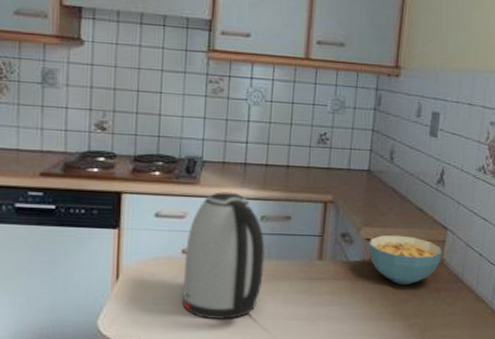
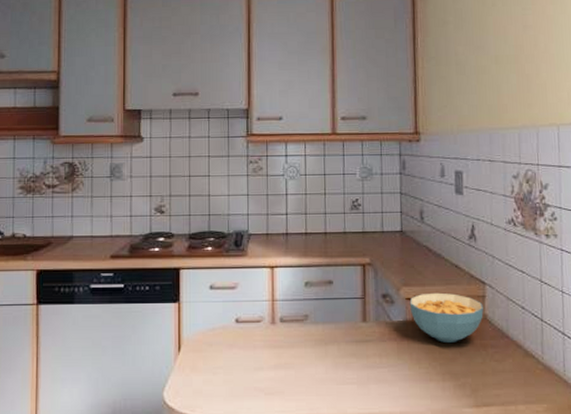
kettle: present [182,192,265,319] -> none [238,261,312,386]

